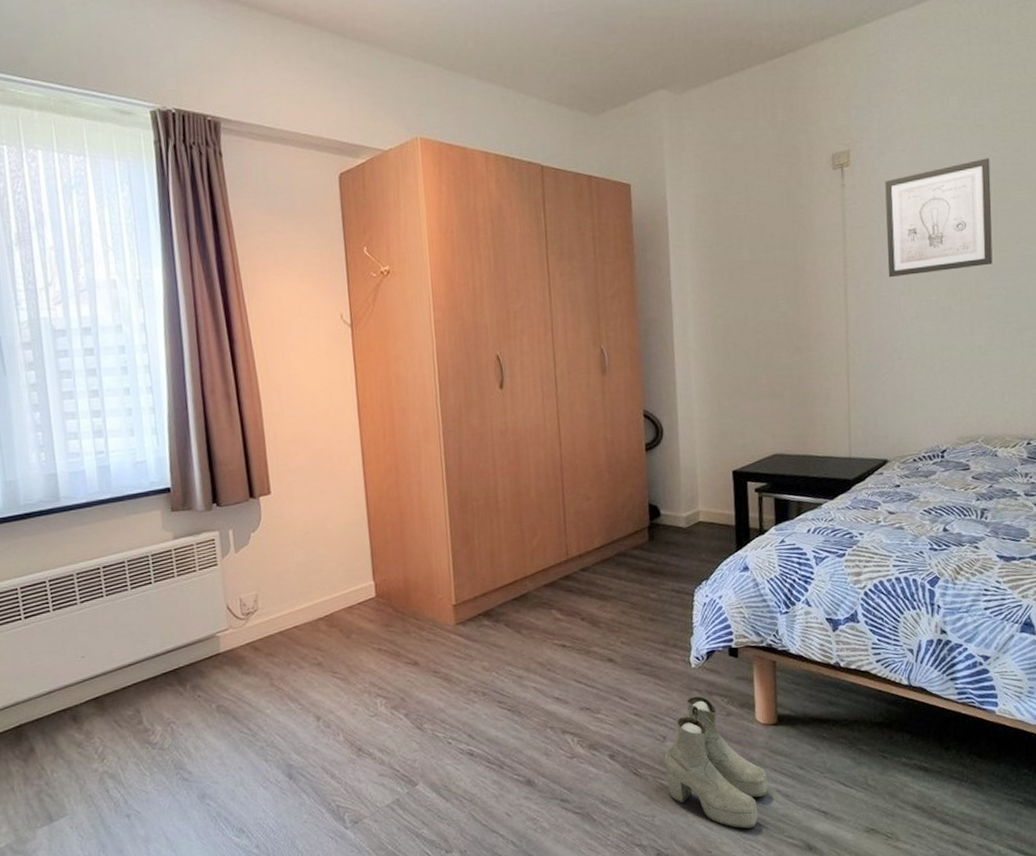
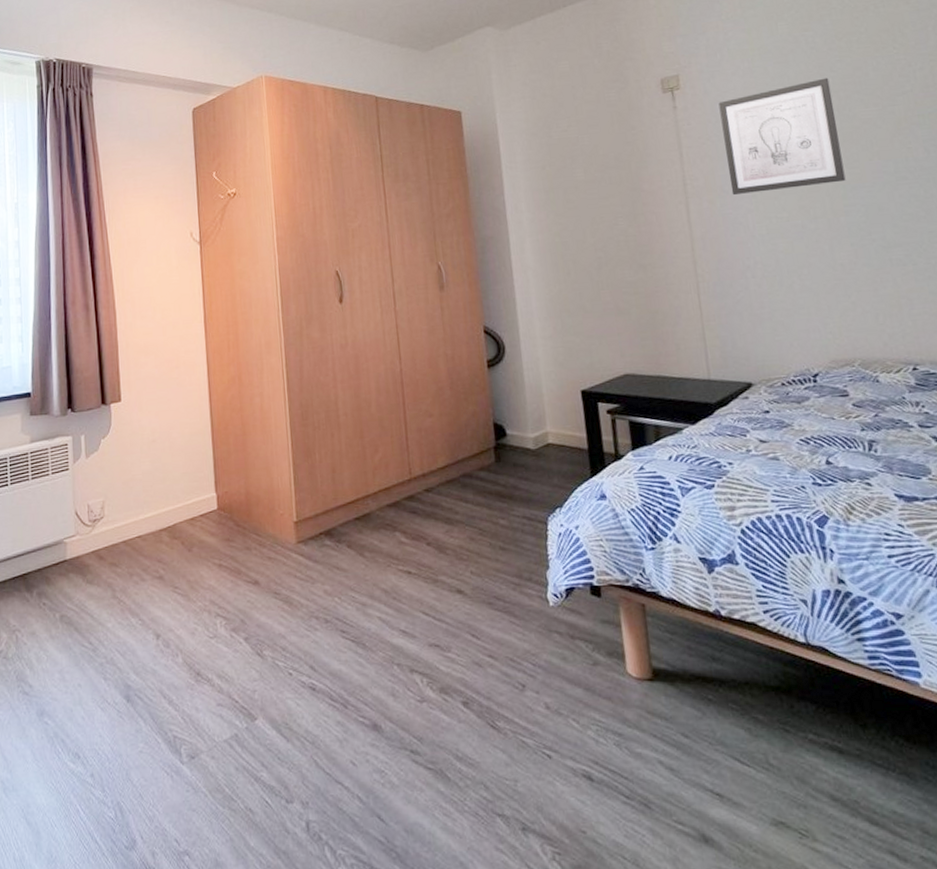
boots: present [664,696,769,829] -> none [525,639,649,807]

